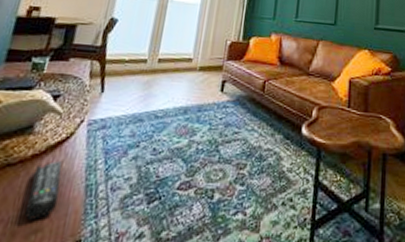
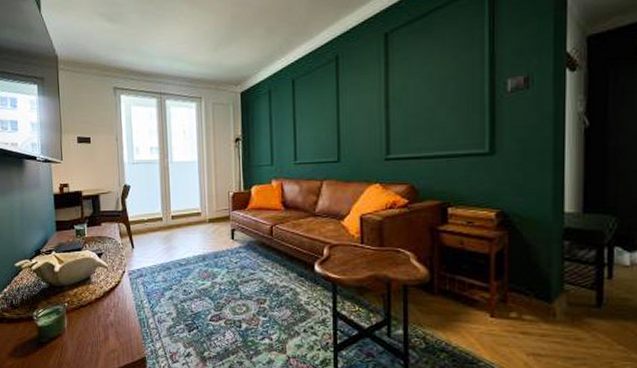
remote control: present [25,161,62,220] -> none [101,303,123,343]

